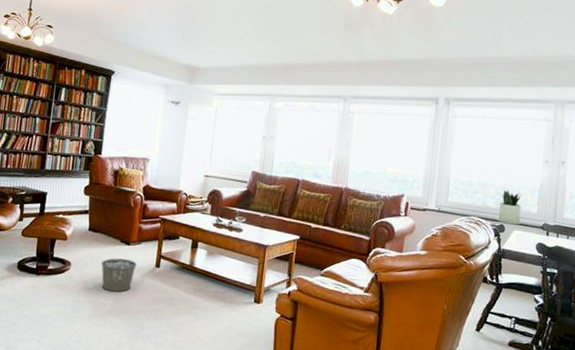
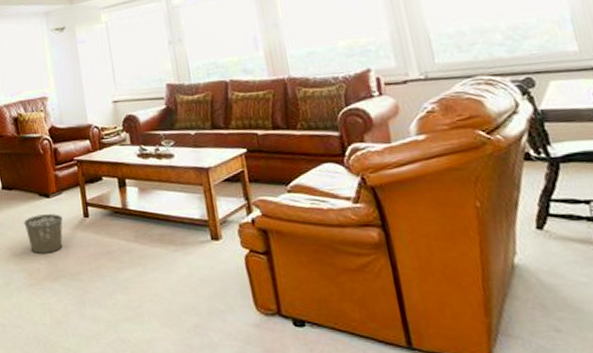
planter: present [496,190,522,225] -> none [514,29,560,76]

